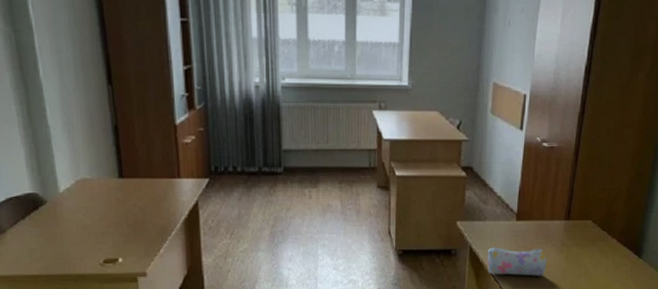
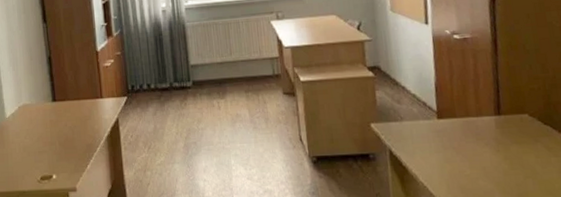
pencil case: present [487,247,547,276] -> none [409,148,483,180]

